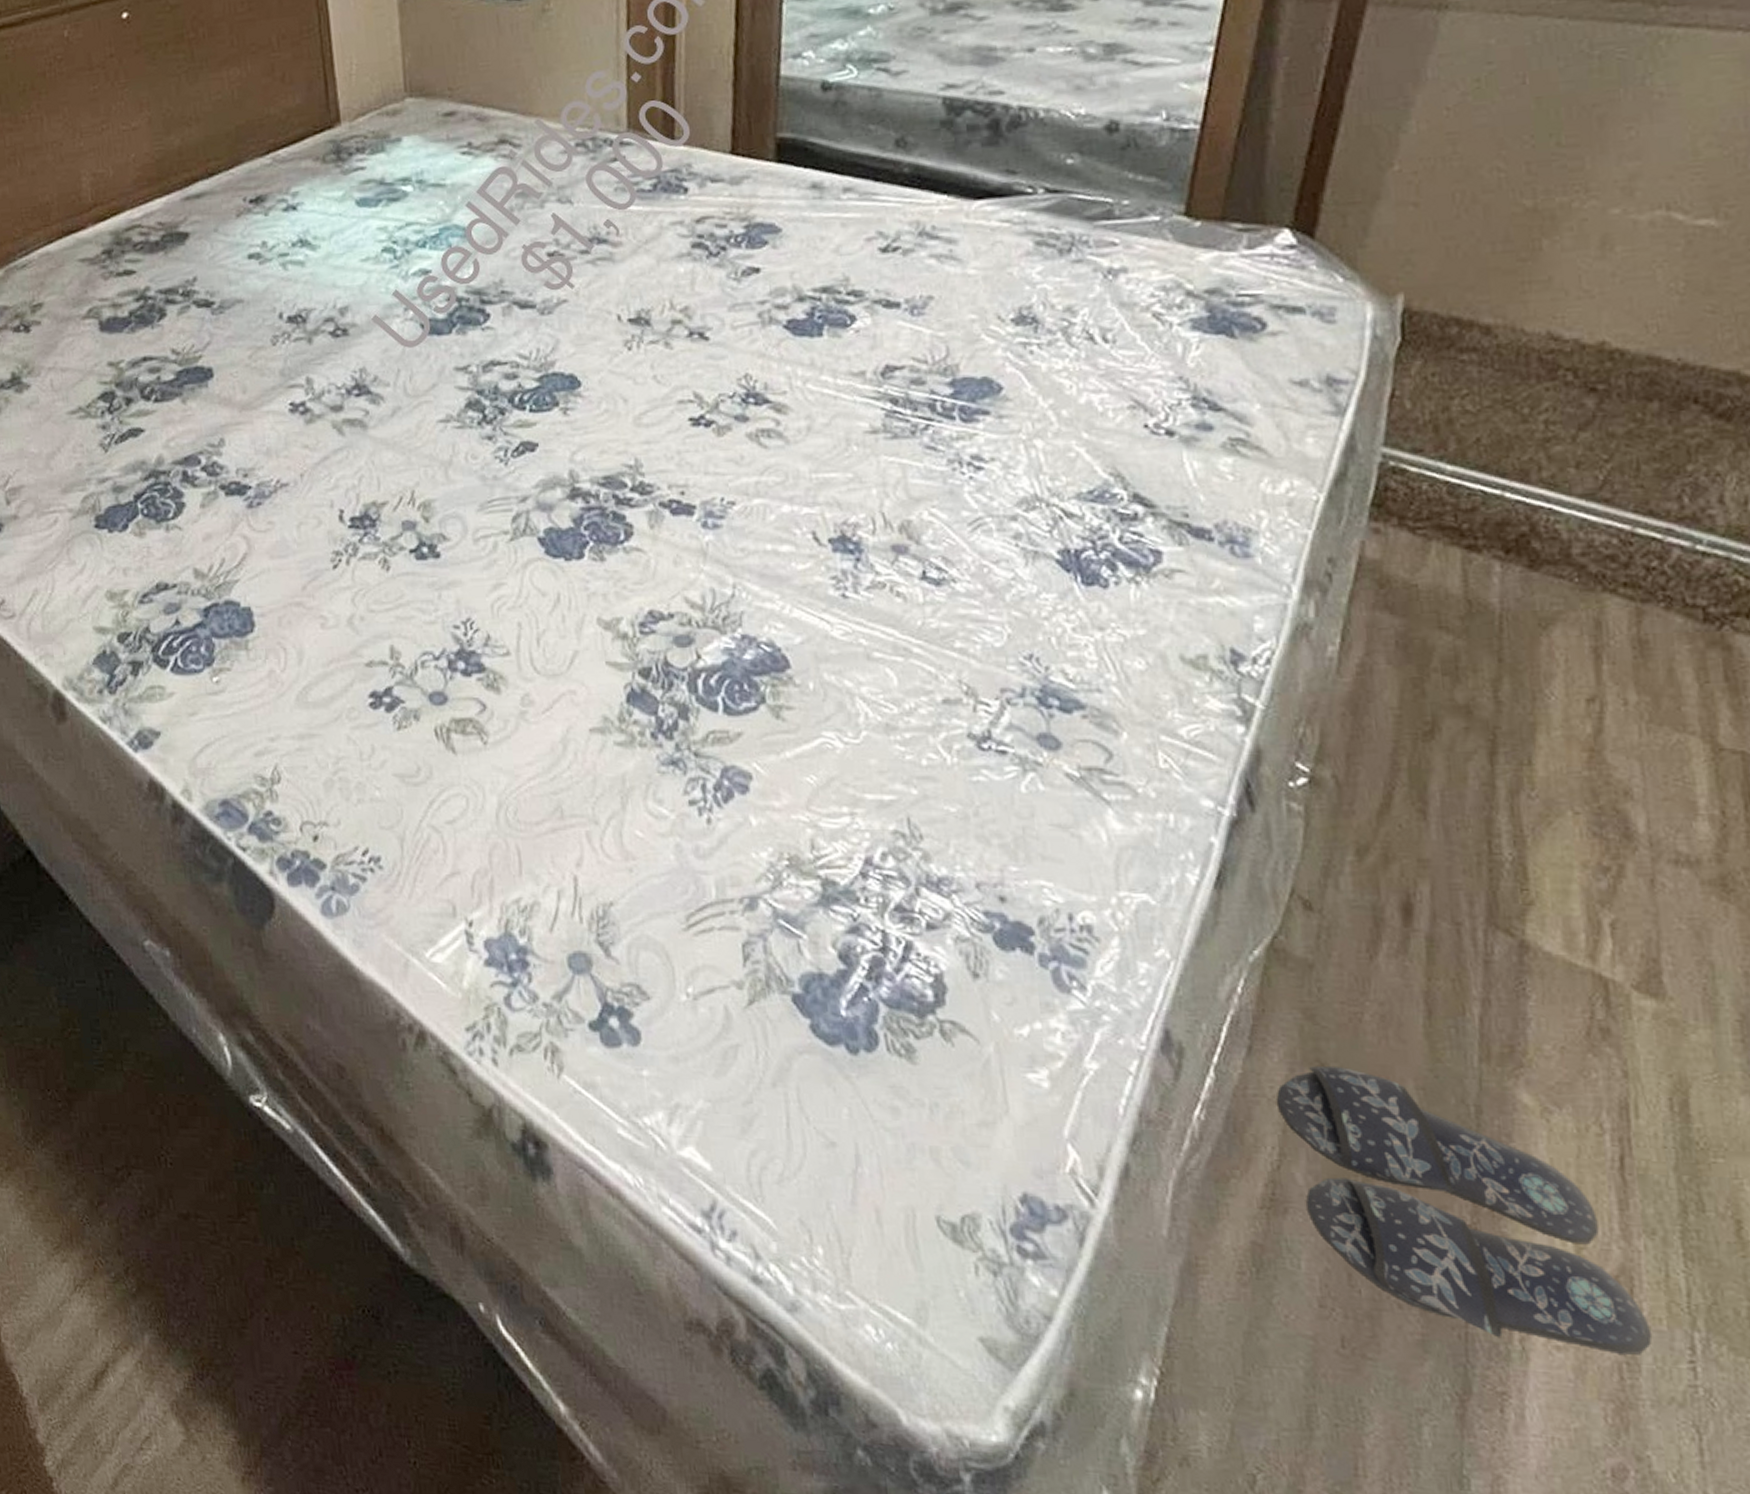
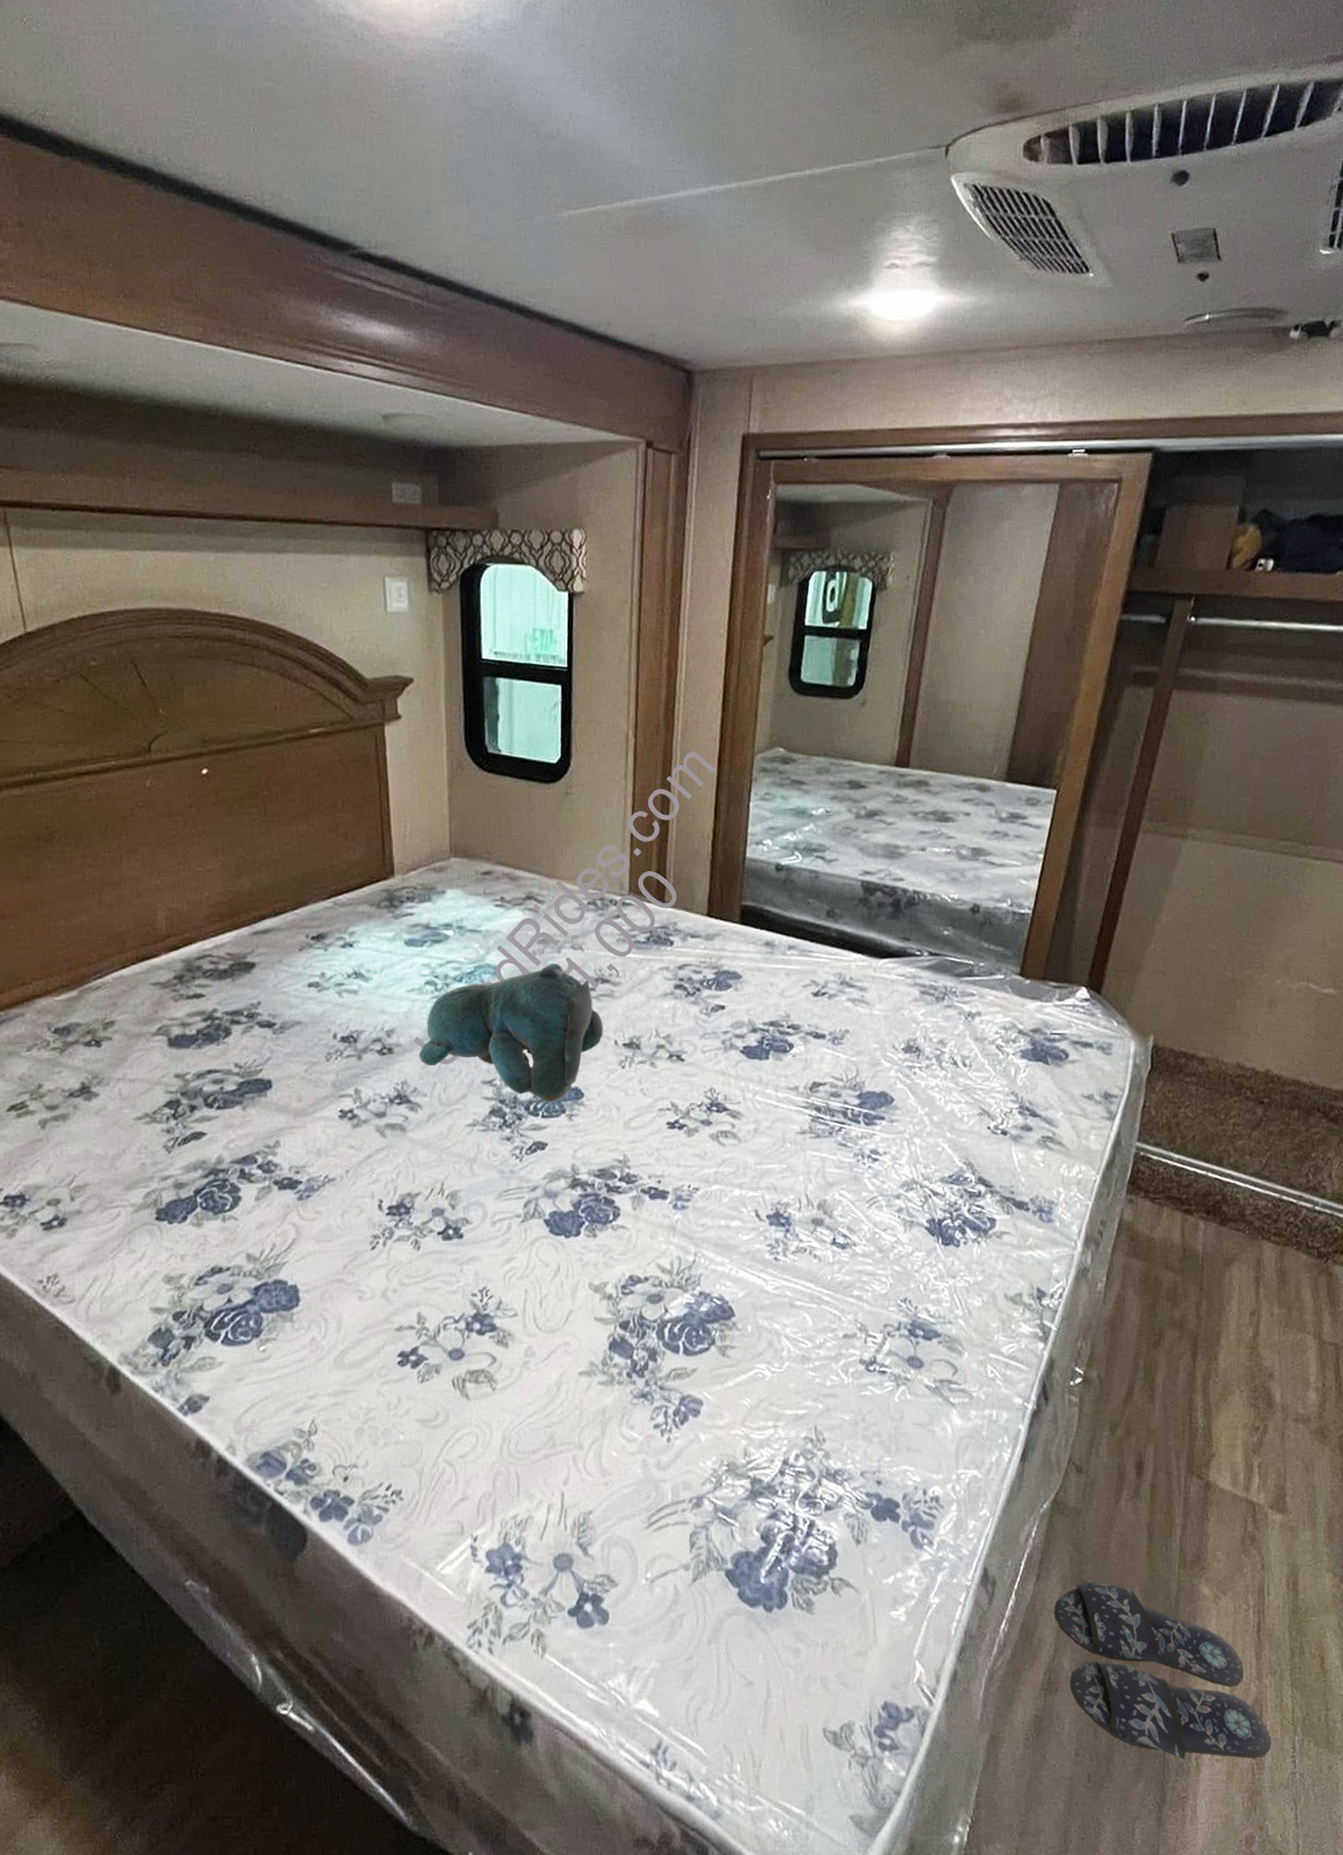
teddy bear: none [377,221,603,393] -> present [418,963,604,1103]

